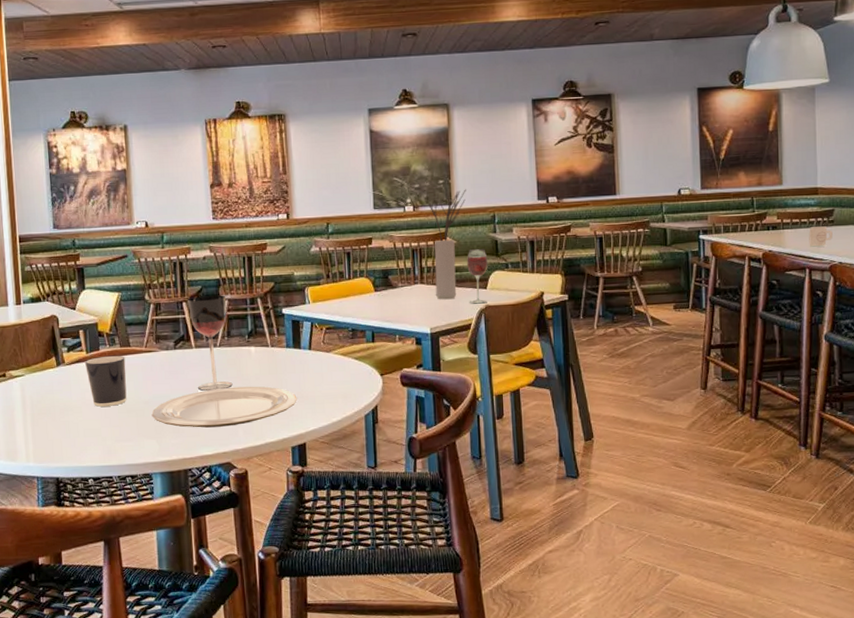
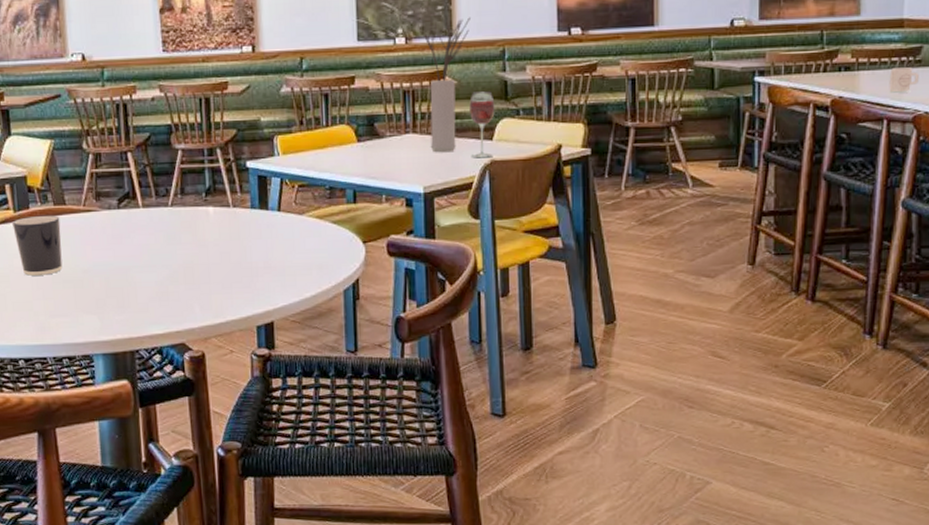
plate: present [151,386,297,428] -> none [92,253,264,302]
wineglass: present [188,295,233,391] -> none [133,144,187,258]

